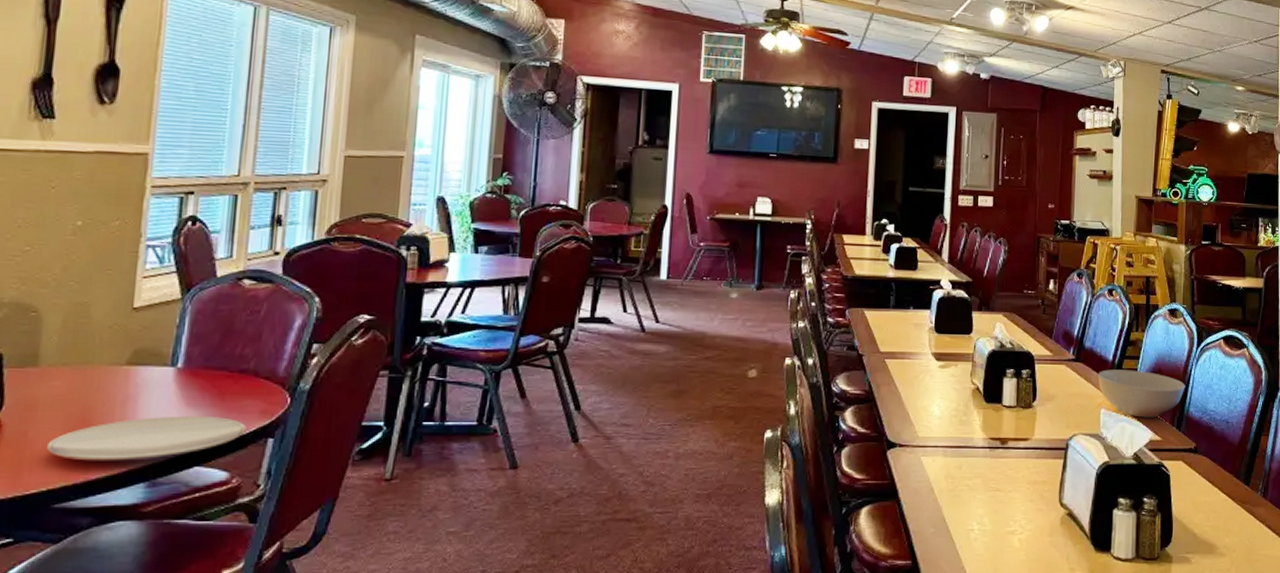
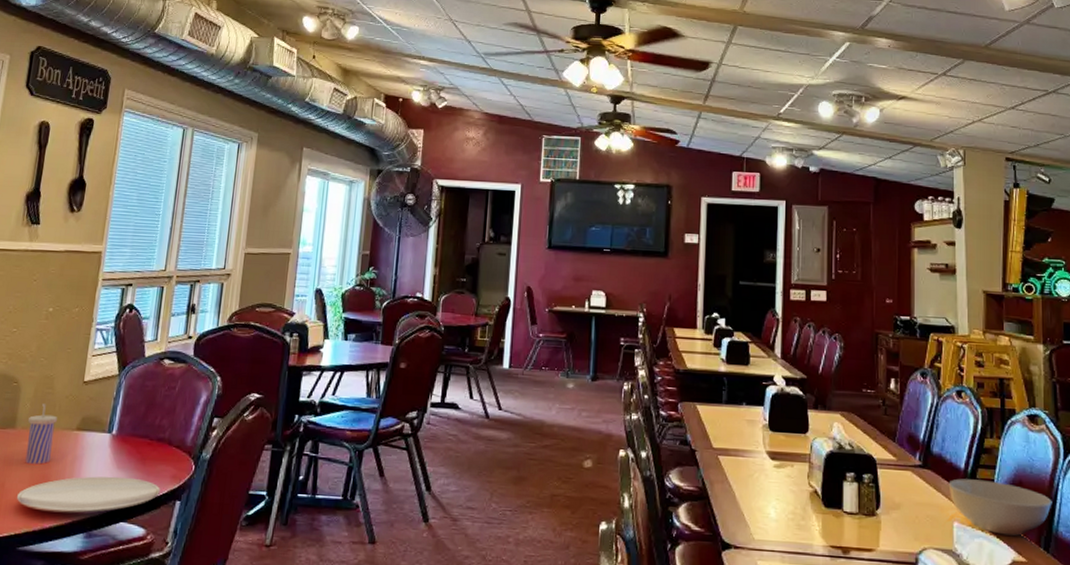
beverage cup: none [55,336,98,407] -> present [25,404,57,465]

